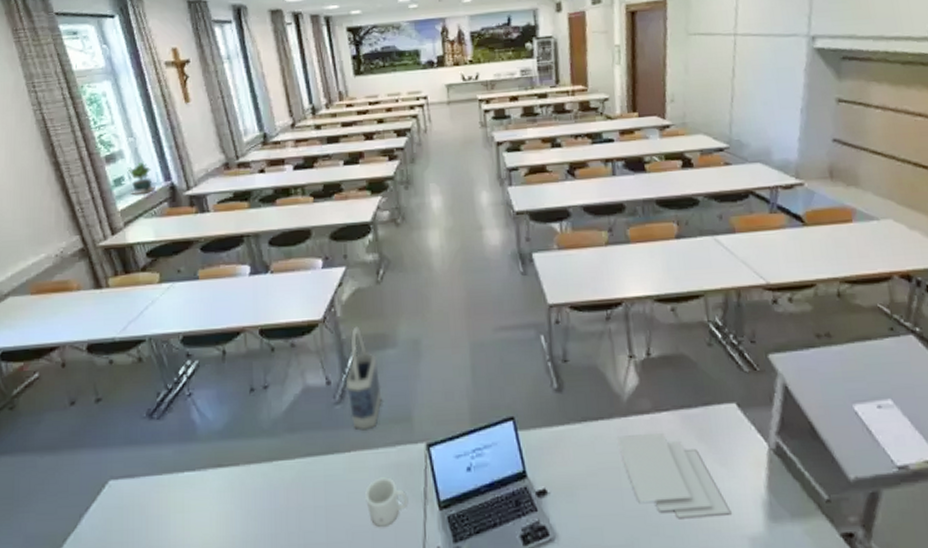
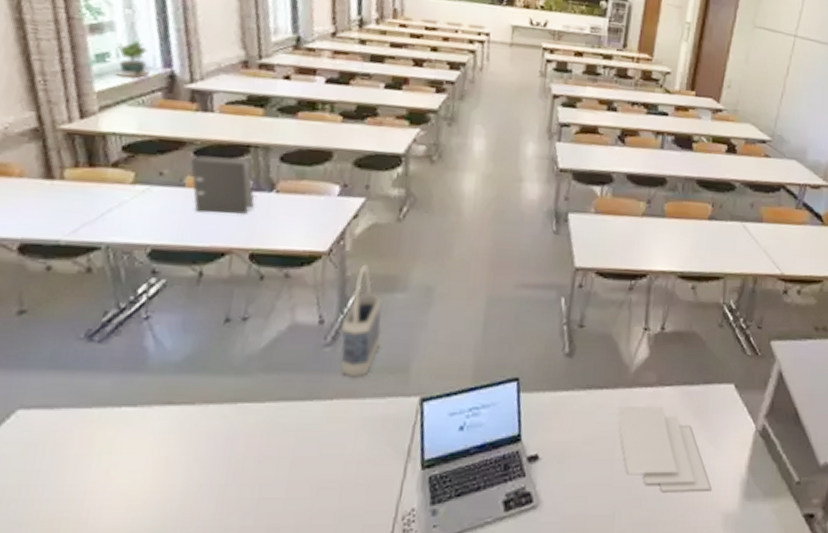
binder: none [199,246,256,300] -> present [189,155,256,215]
mug: present [365,477,409,527] -> none [340,430,390,484]

